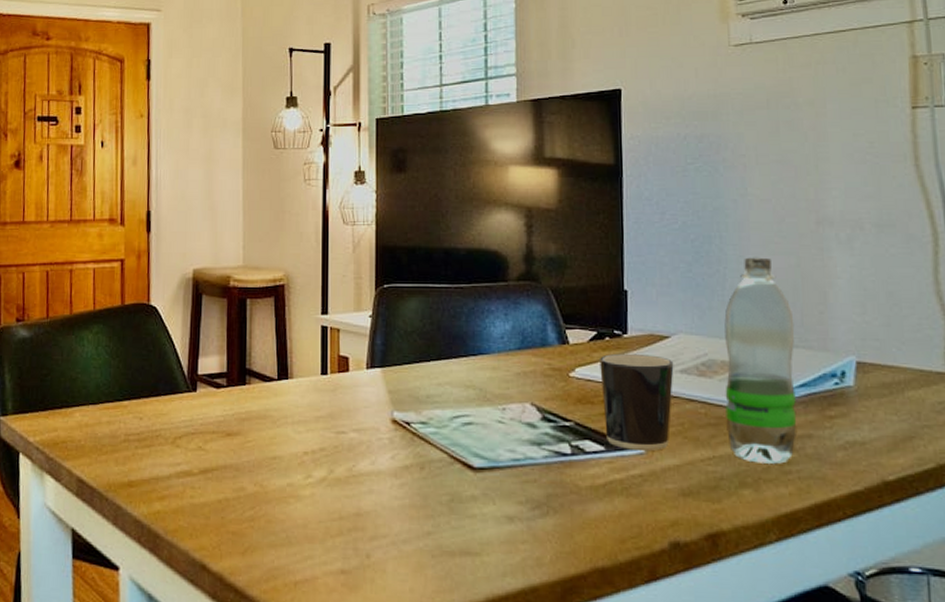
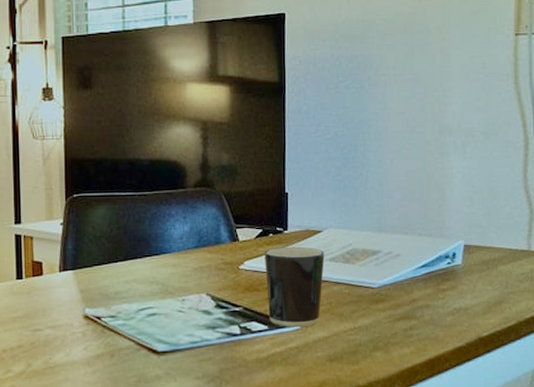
bottle: present [724,257,797,464] -> none [364,161,420,330]

